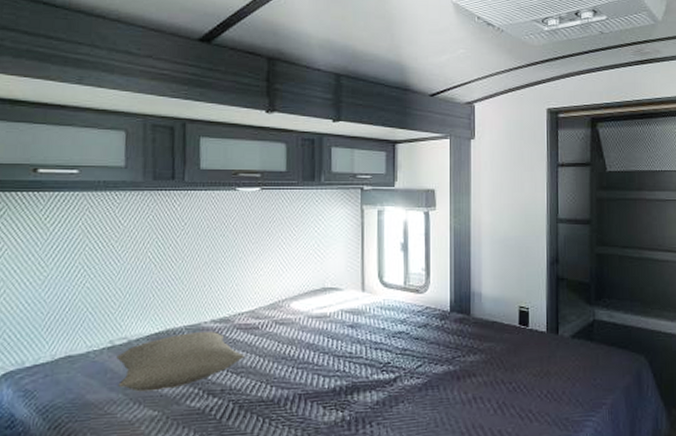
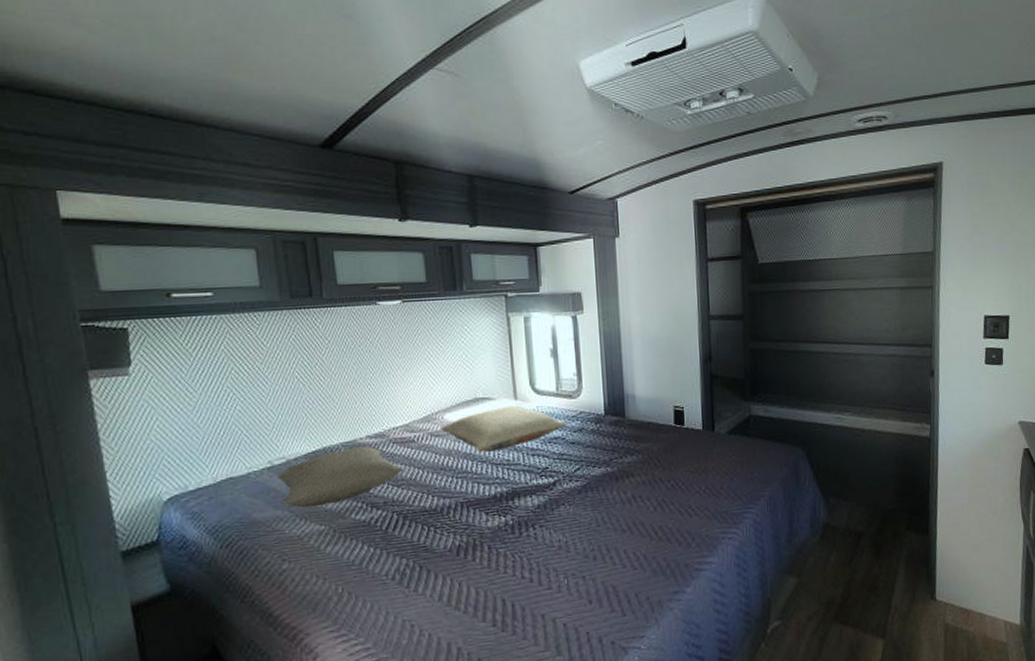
pillow: none [286,297,412,343] -> present [440,405,567,452]

